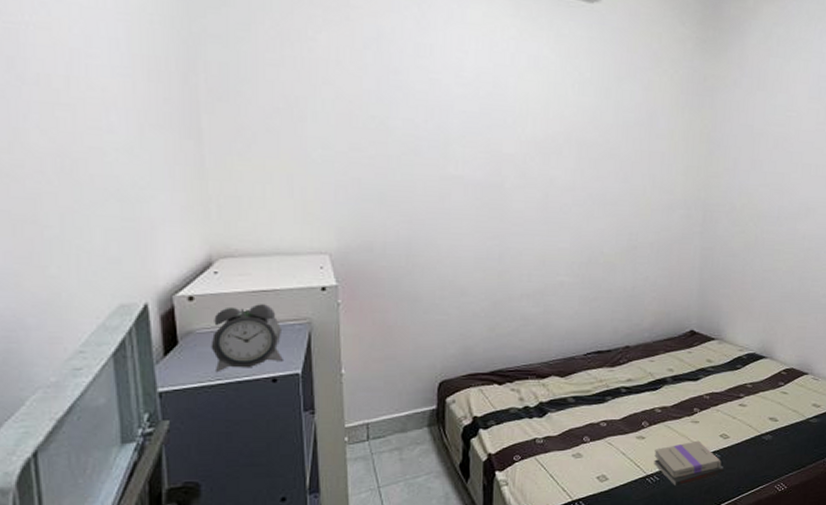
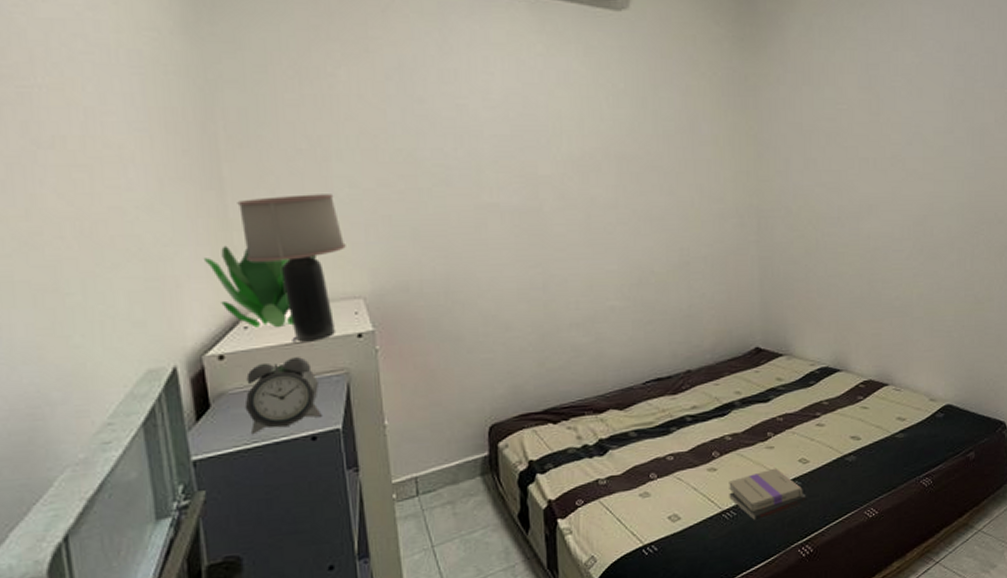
plant: none [180,193,287,276] -> present [204,246,316,328]
table lamp: none [214,151,316,292] -> present [237,194,346,344]

